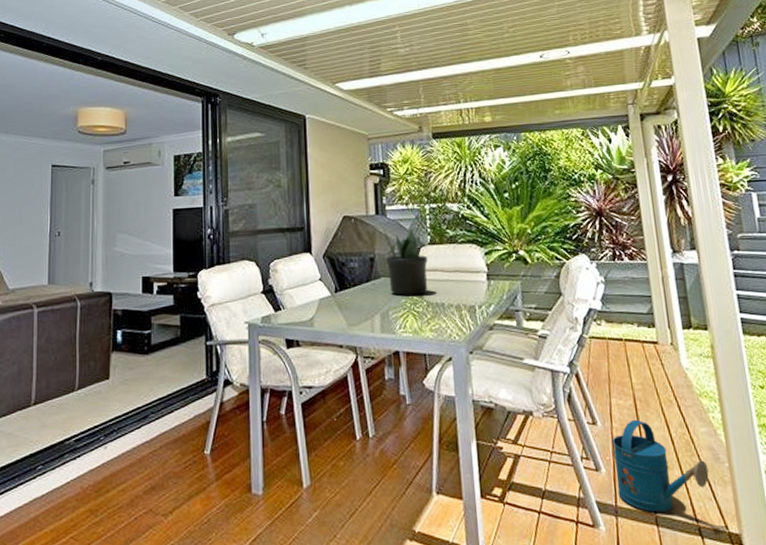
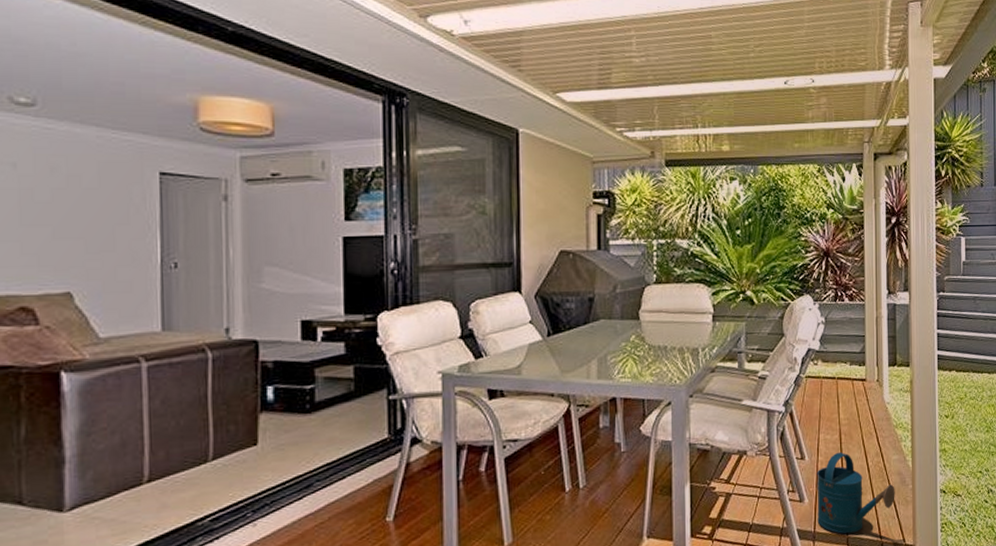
planter: present [383,228,428,296] -> none [605,264,652,339]

